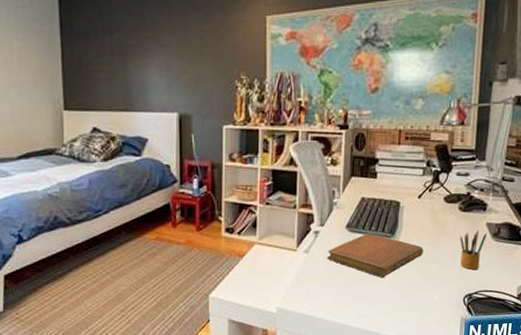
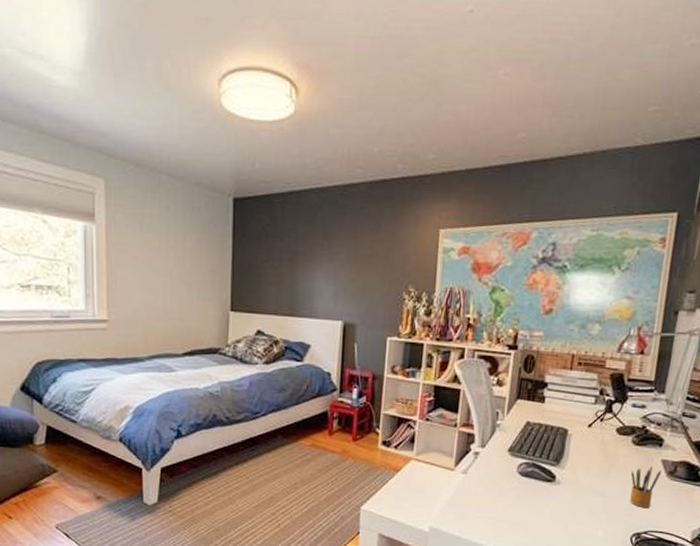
notebook: present [327,233,423,278] -> none [486,459,590,507]

